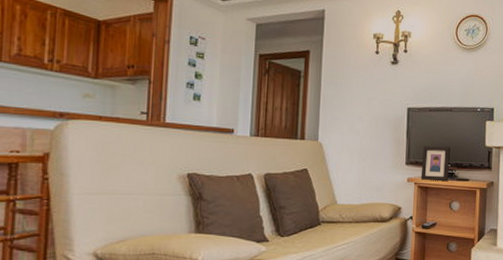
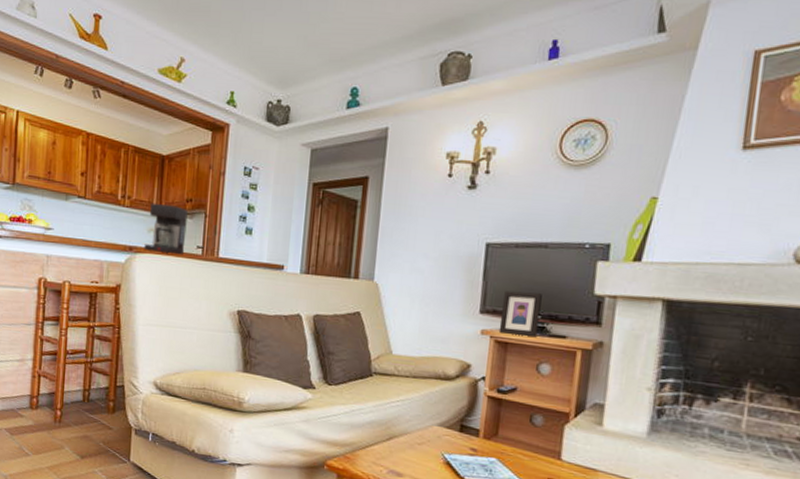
coffee maker: none [78,67,129,121] -> present [144,202,188,255]

